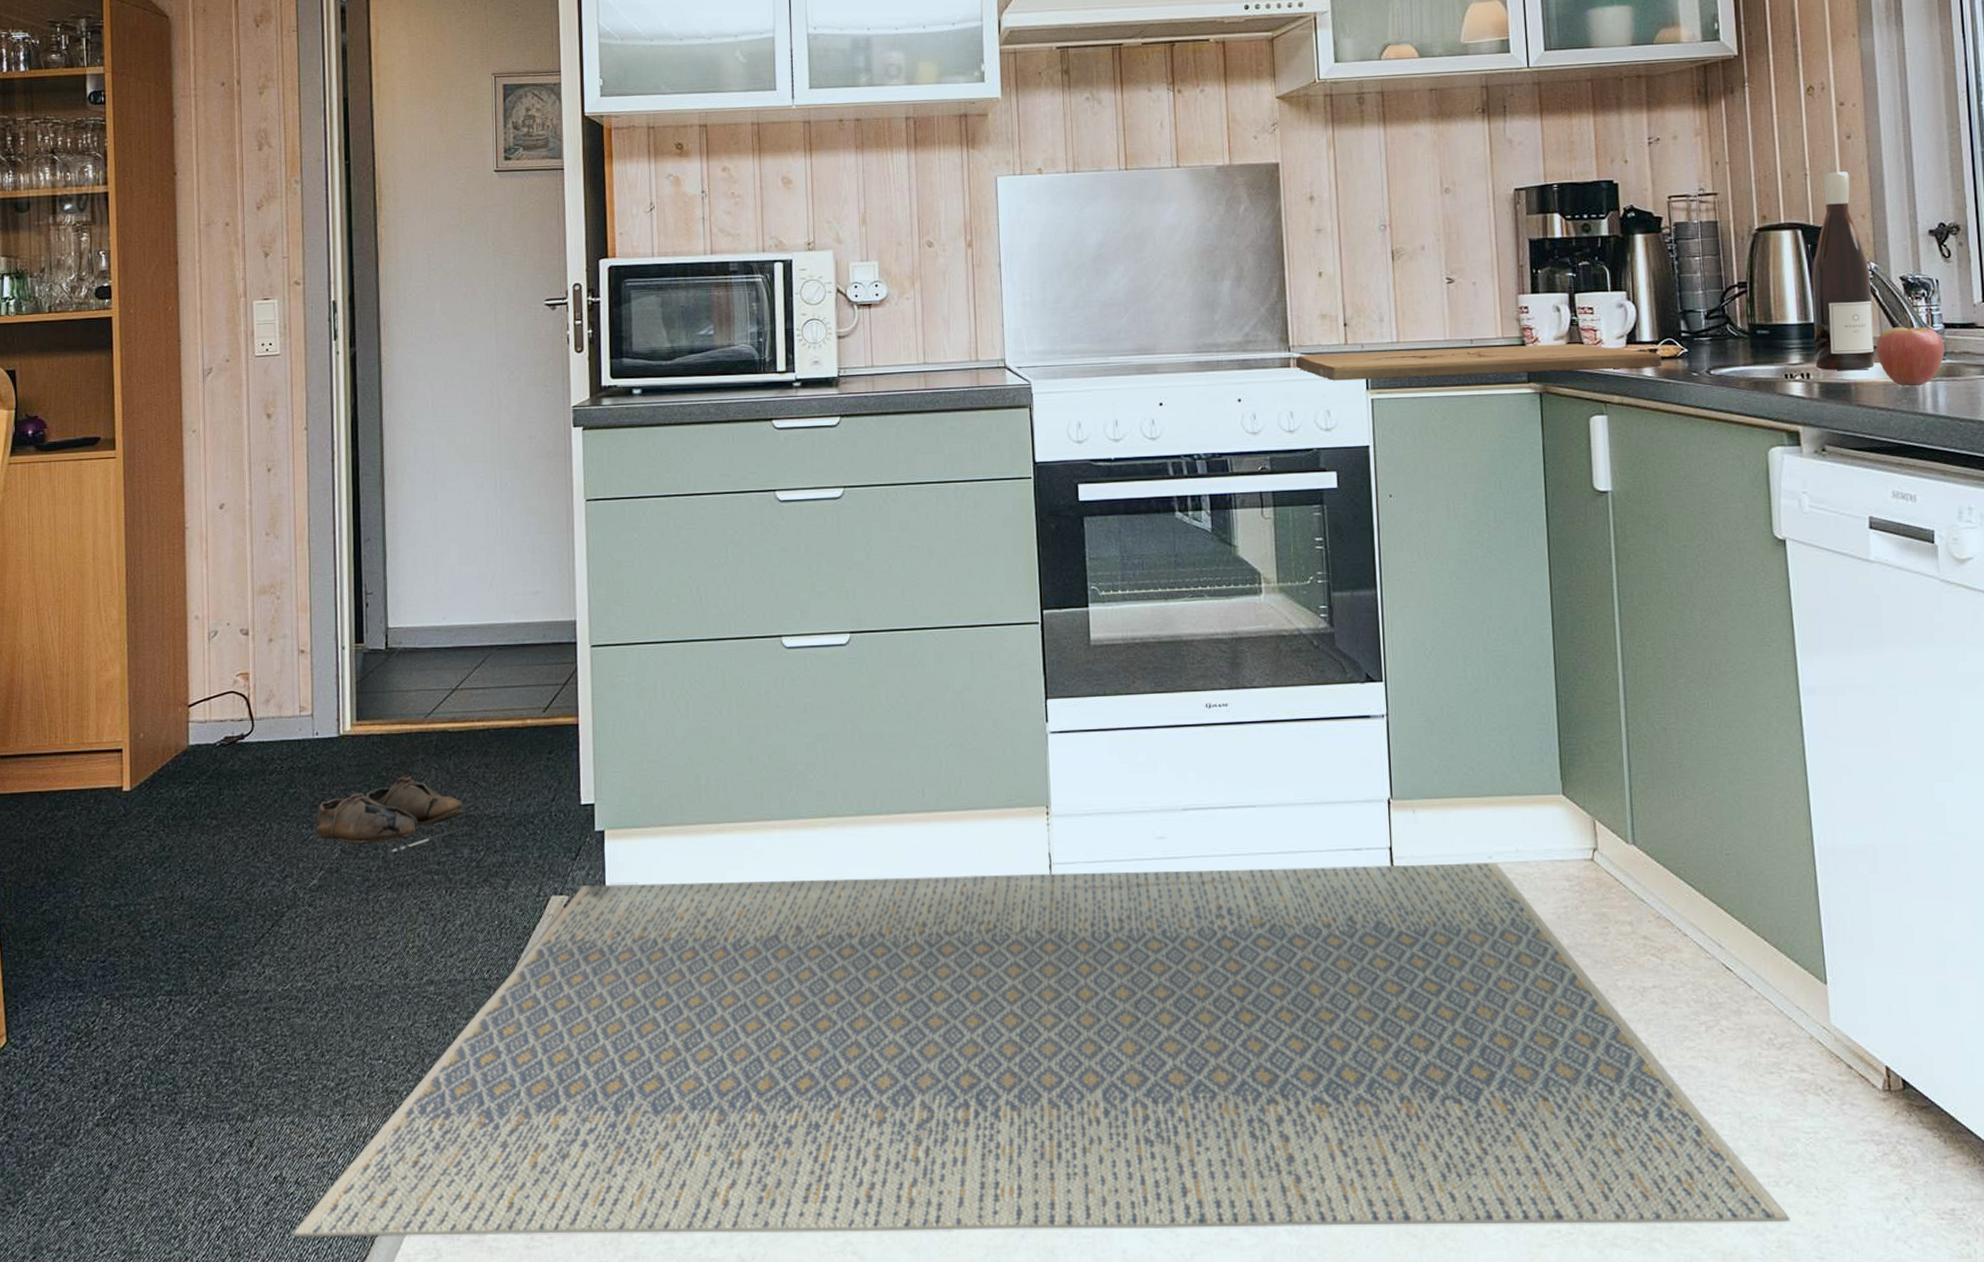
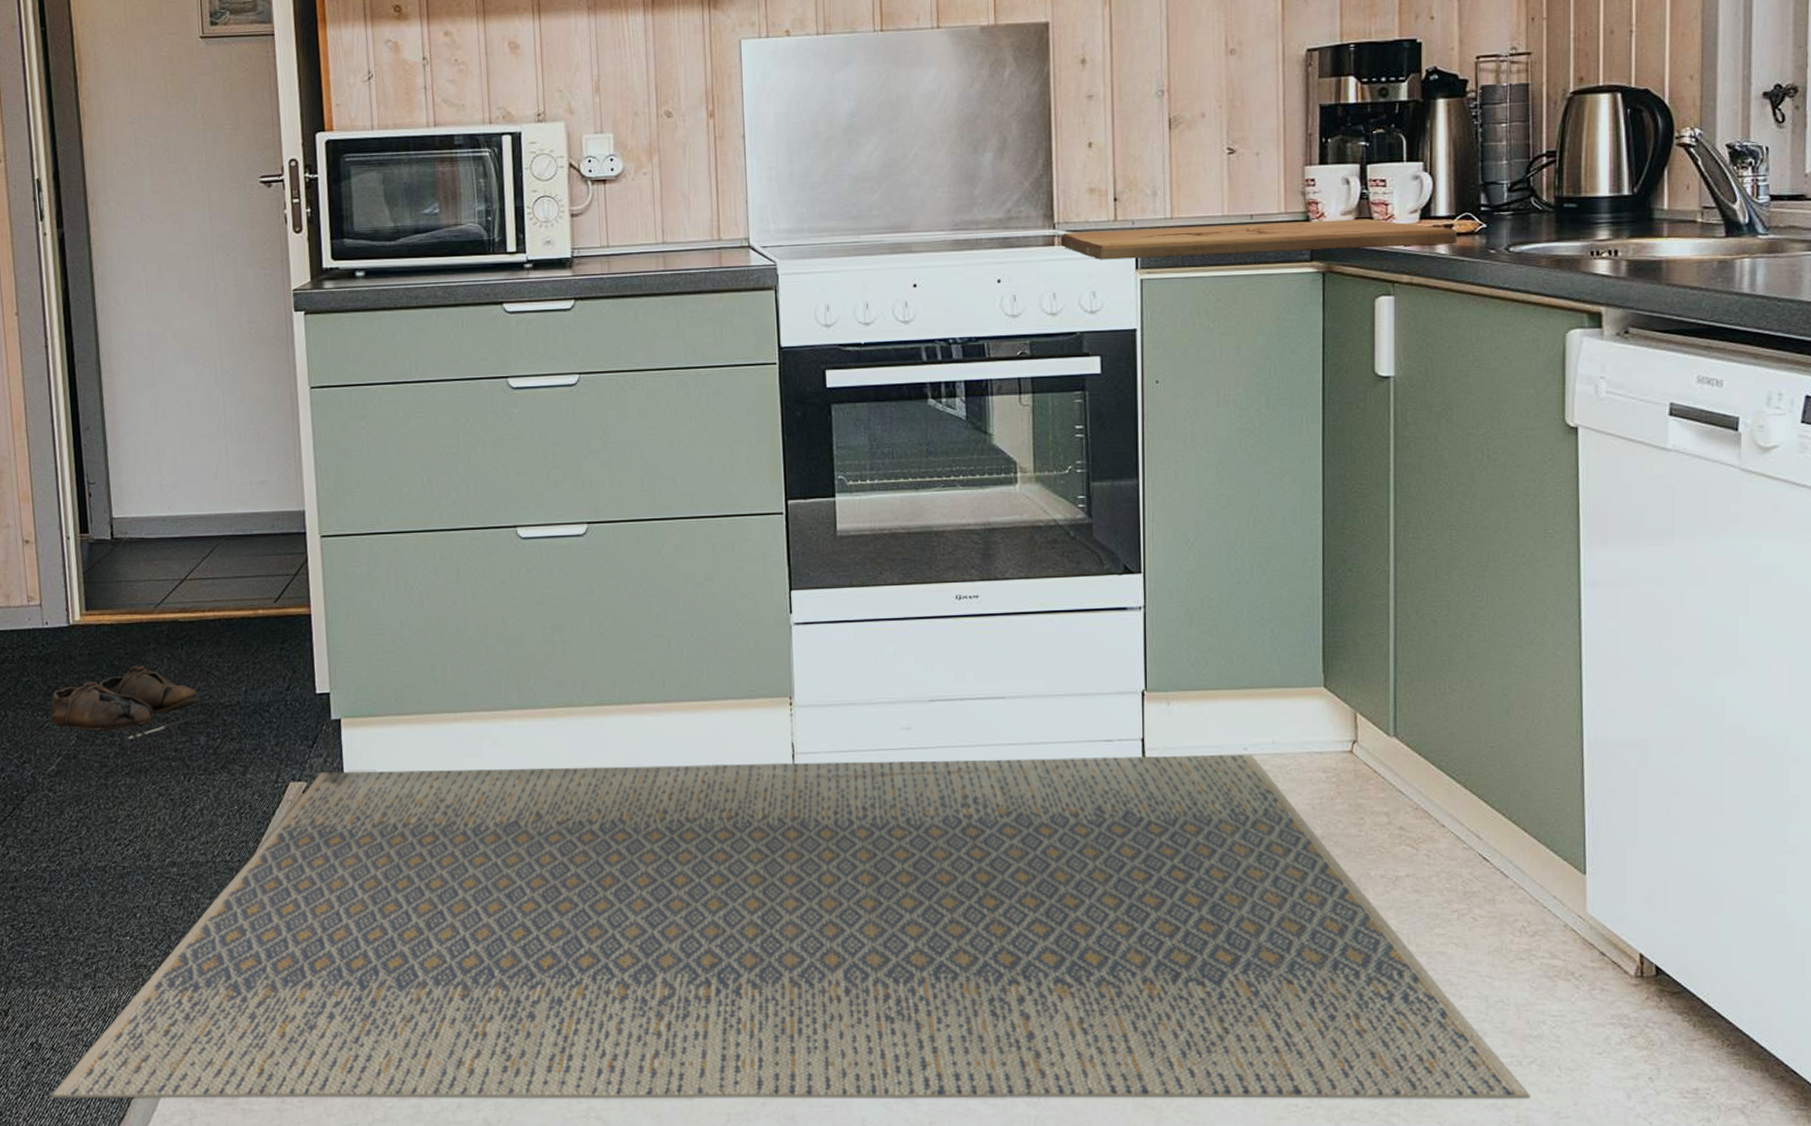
bottle: present [1811,171,1875,371] -> none [1625,27,1694,247]
fruit: present [1876,312,1945,387] -> none [1693,183,1769,264]

